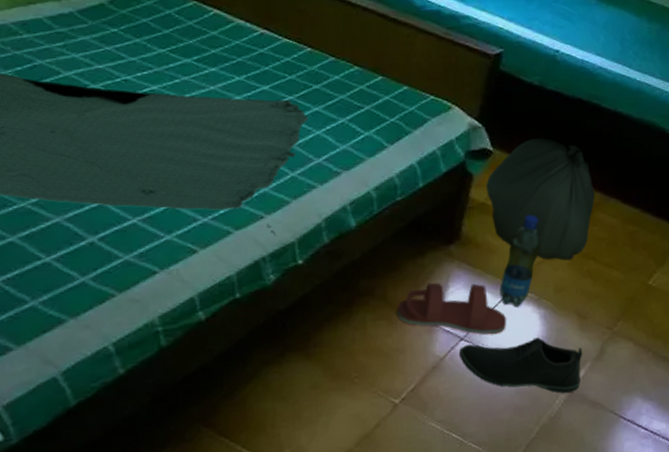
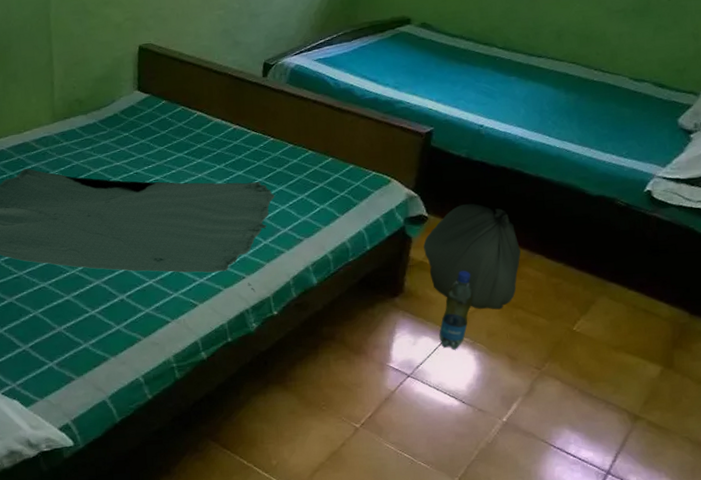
sandal: present [397,282,507,335] -> none [354,329,447,373]
shoe: present [458,337,583,393] -> none [406,375,515,423]

